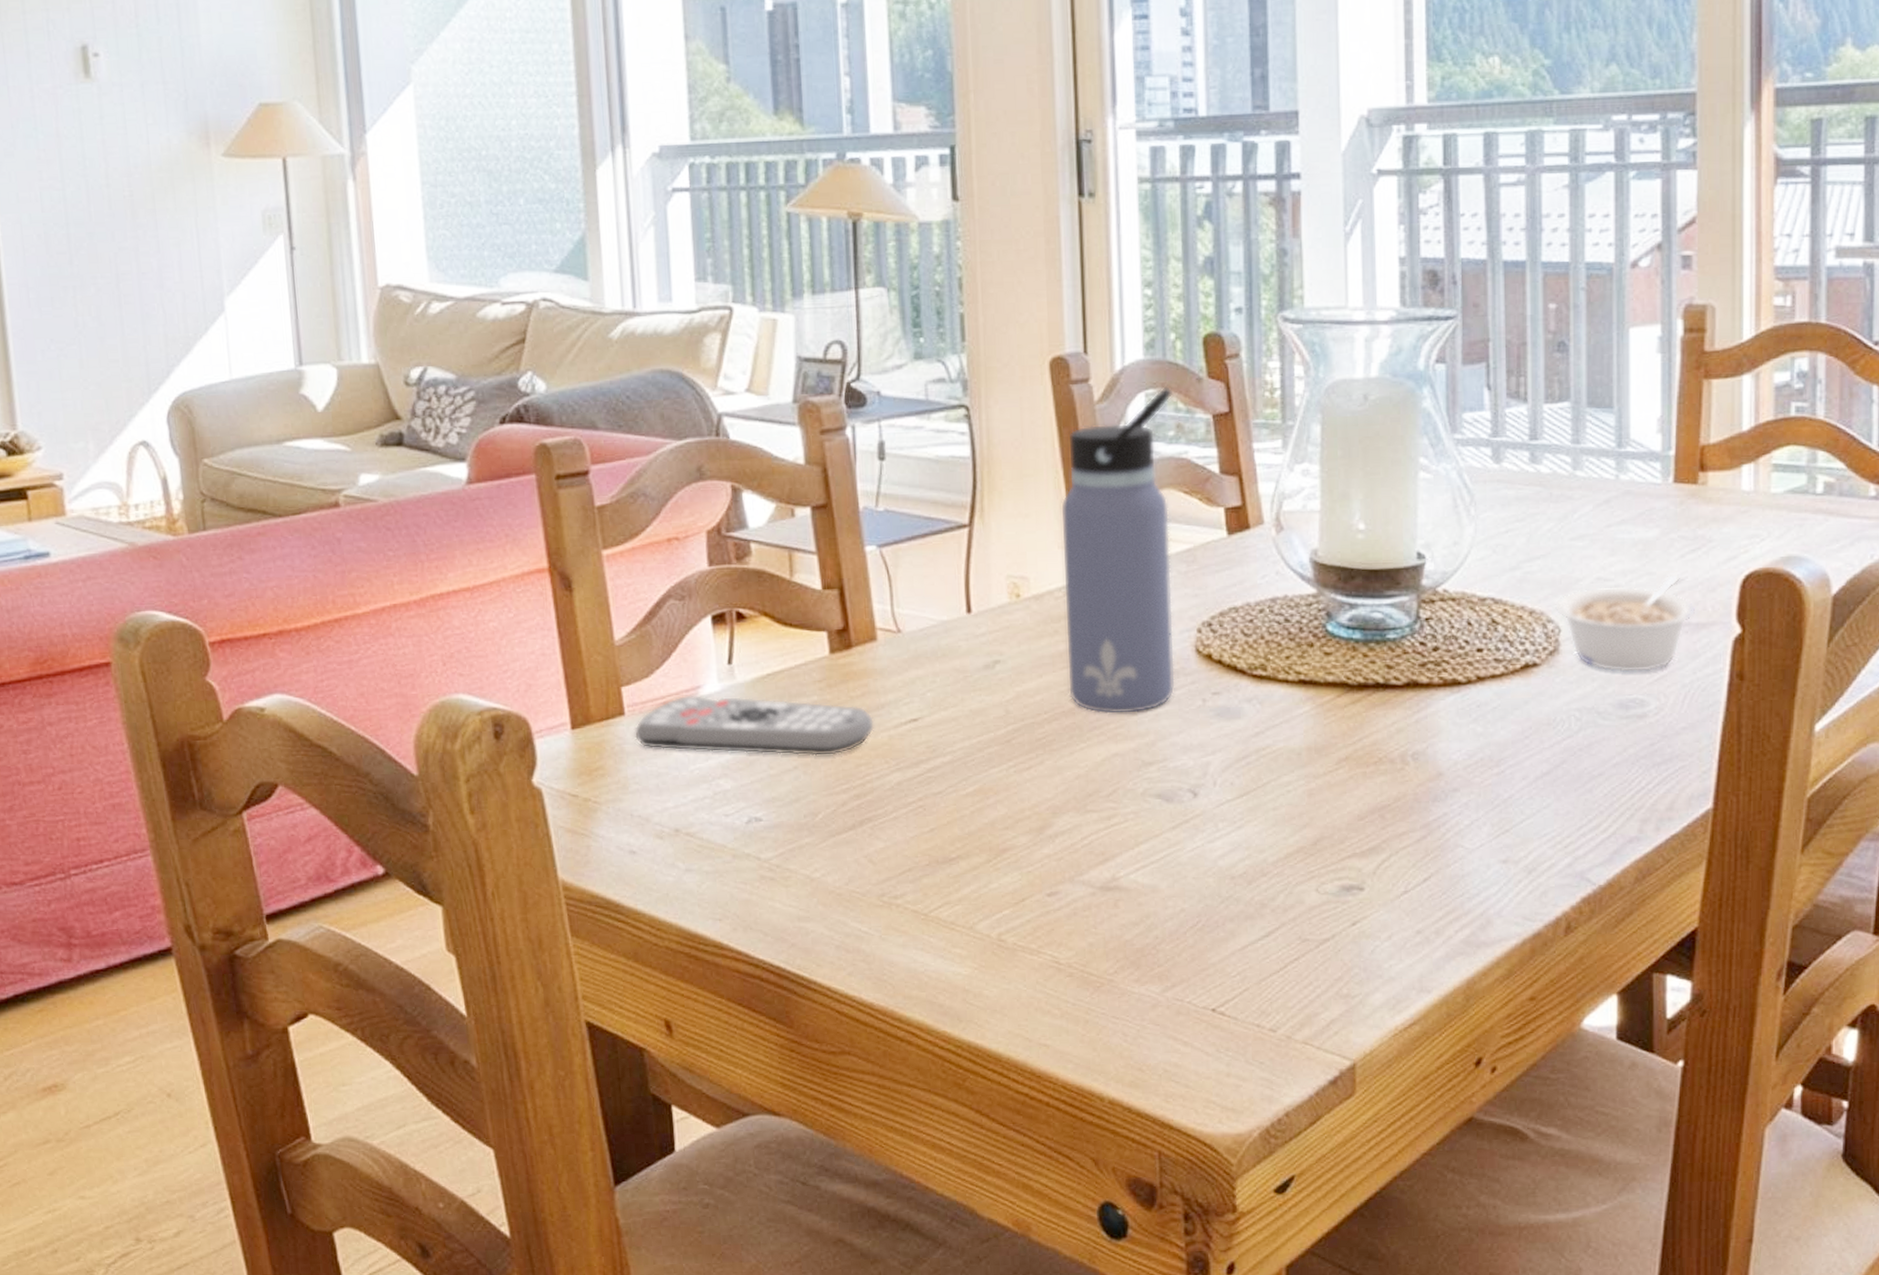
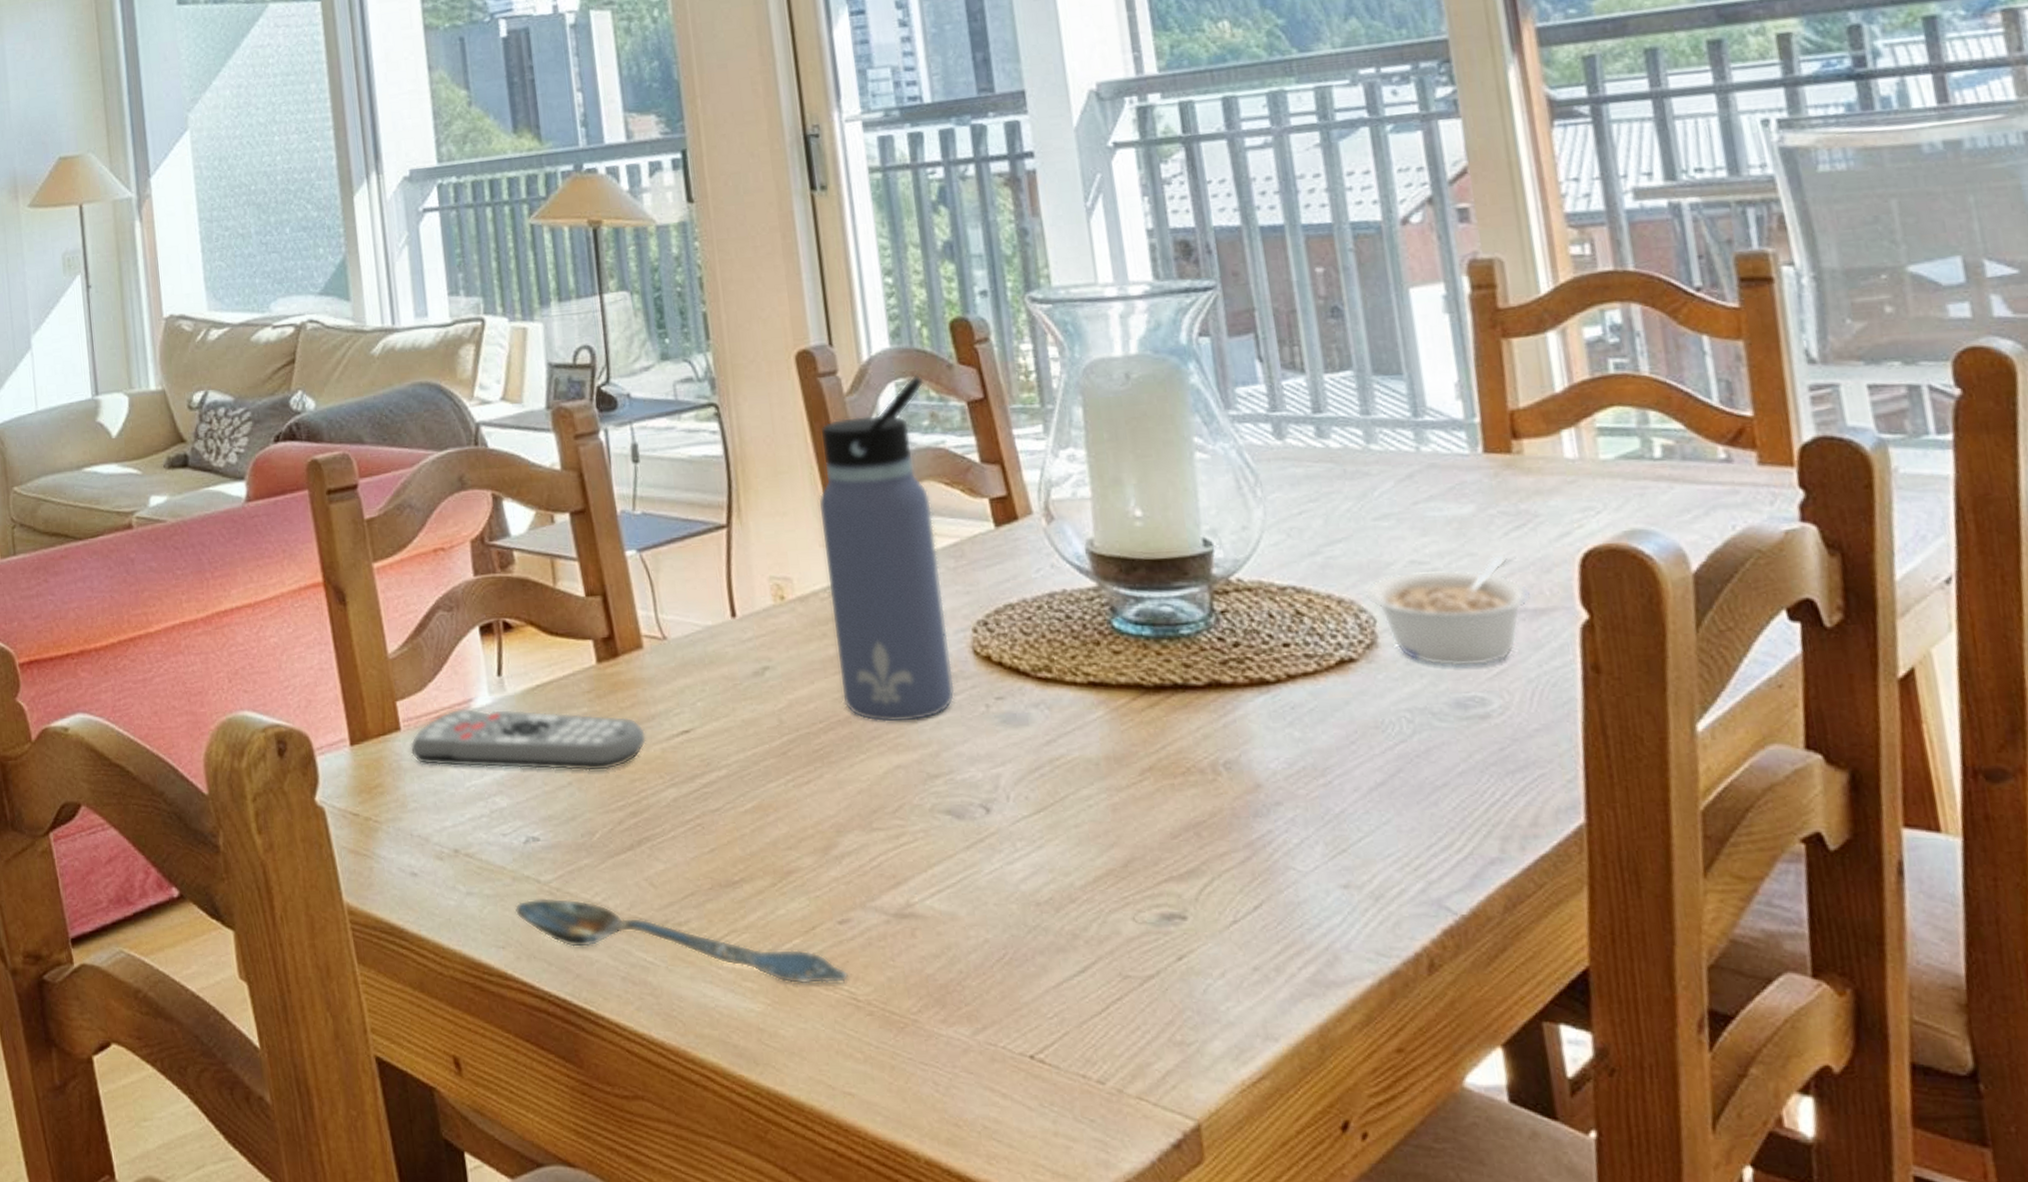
spoon: none [734,874,1052,950] -> present [515,898,848,984]

